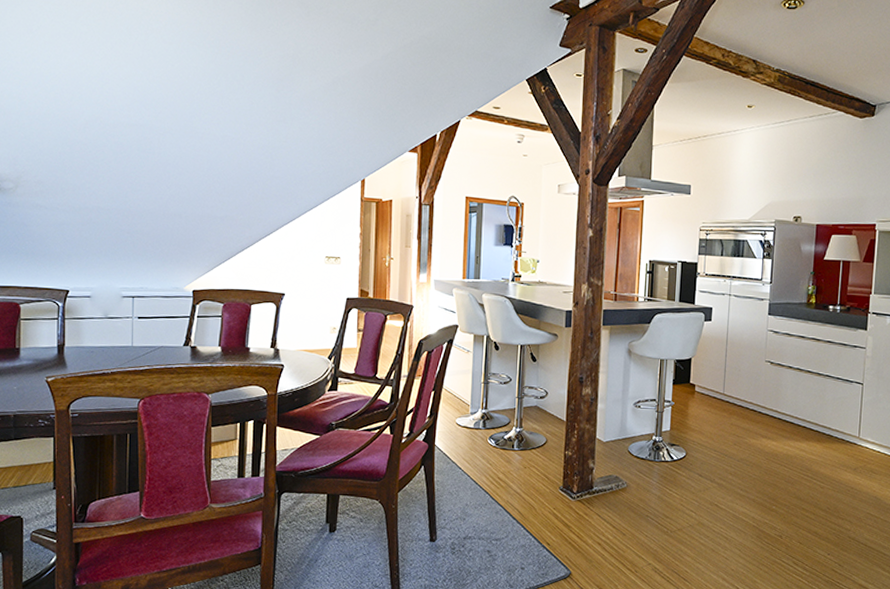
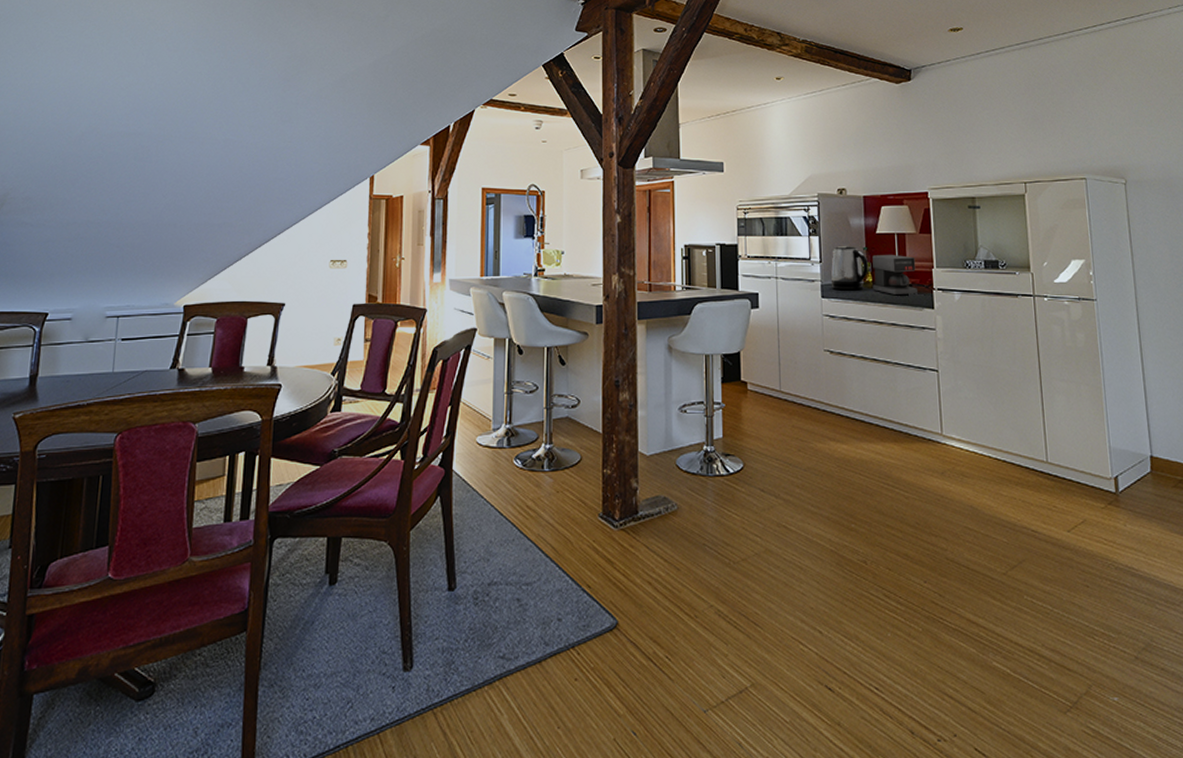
kettle: none [777,269,814,310] -> present [830,245,869,291]
coffee maker: none [815,279,856,317] -> present [872,254,917,296]

